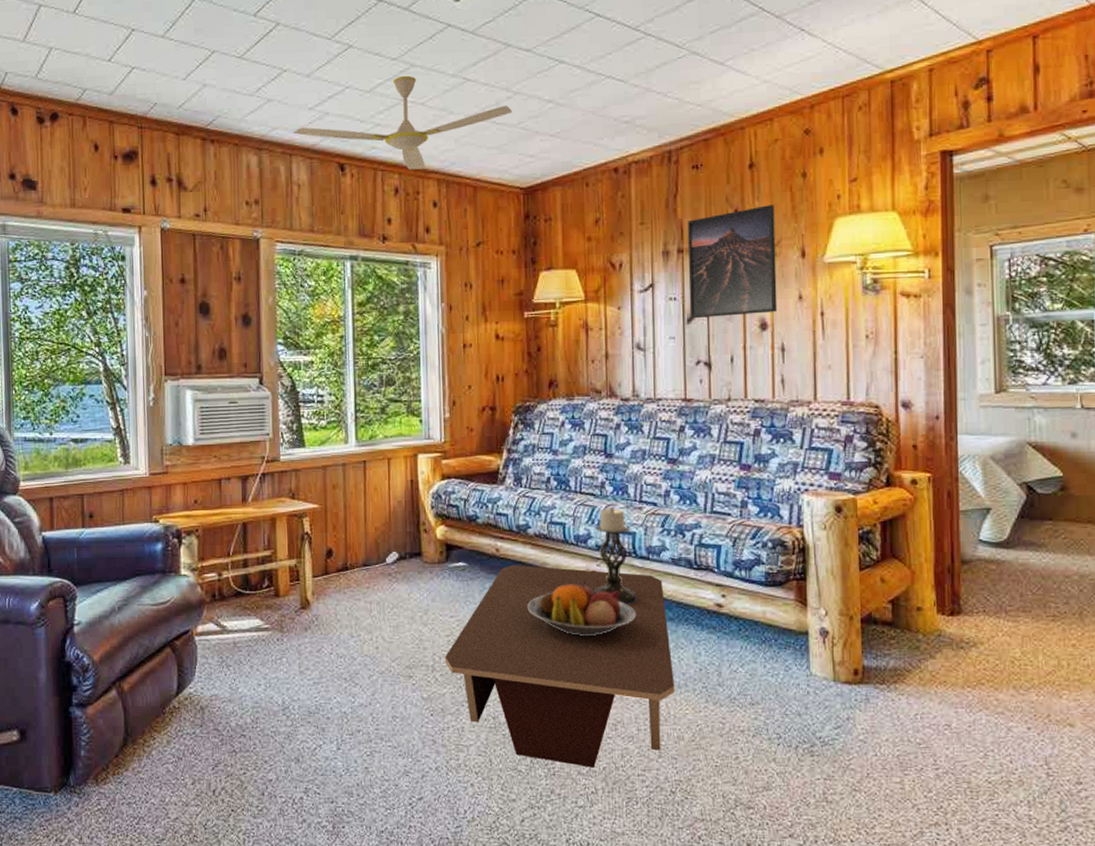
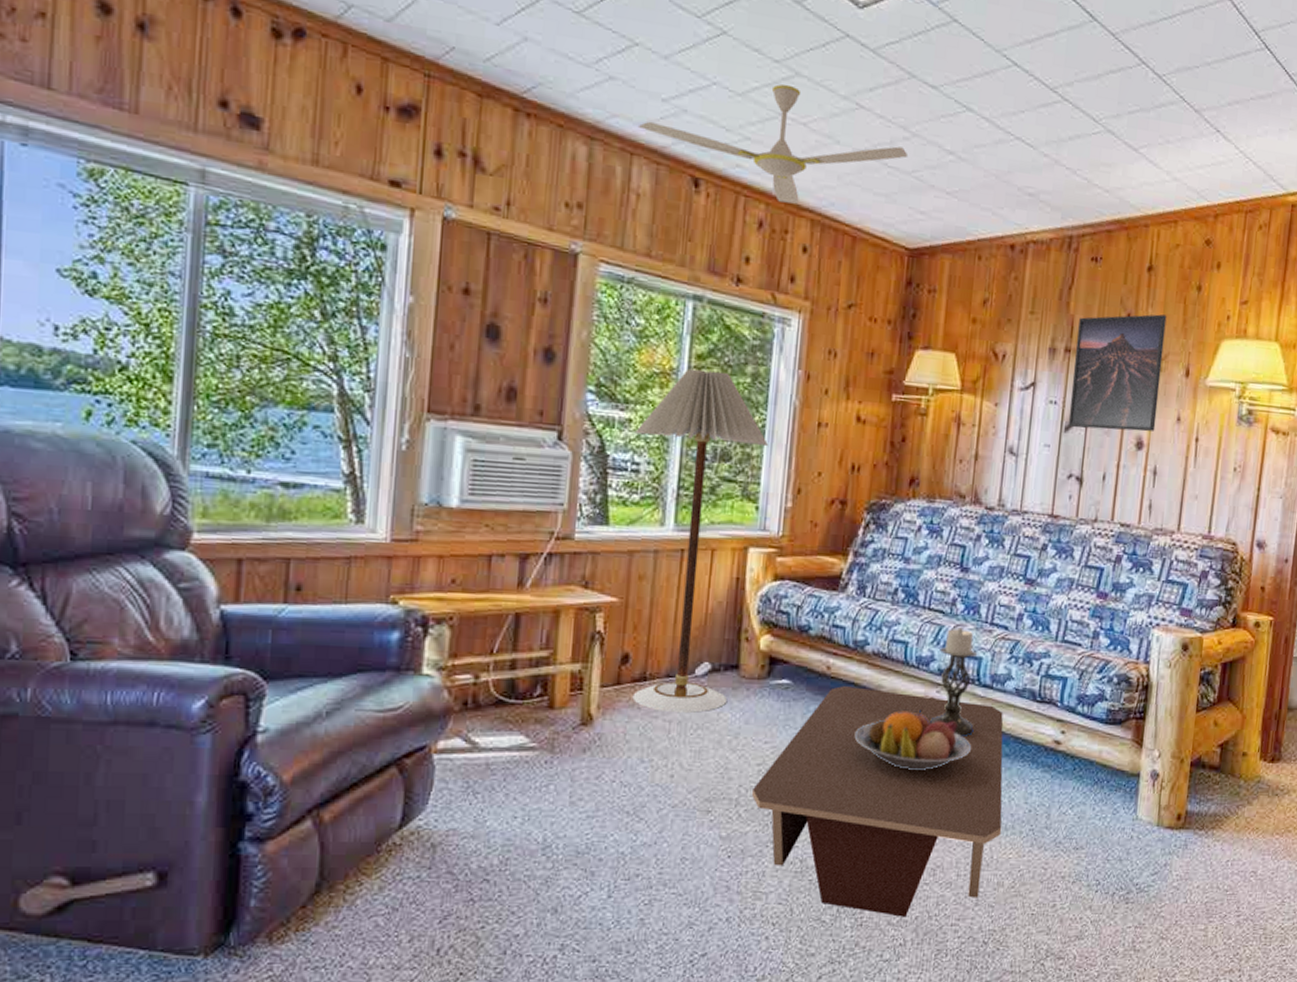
floor lamp: none [317,313,425,595] -> present [632,368,769,713]

